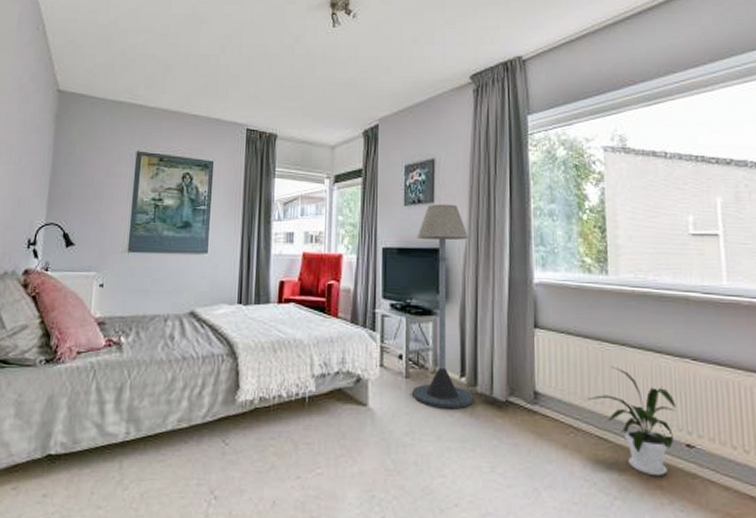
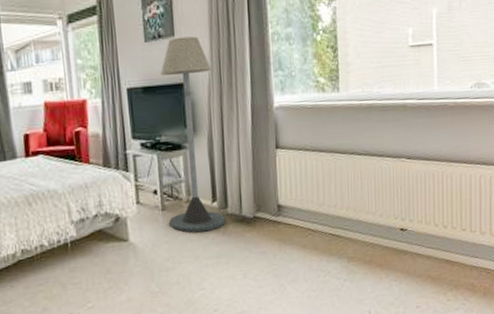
house plant: present [588,366,676,477] -> none [323,173,393,258]

